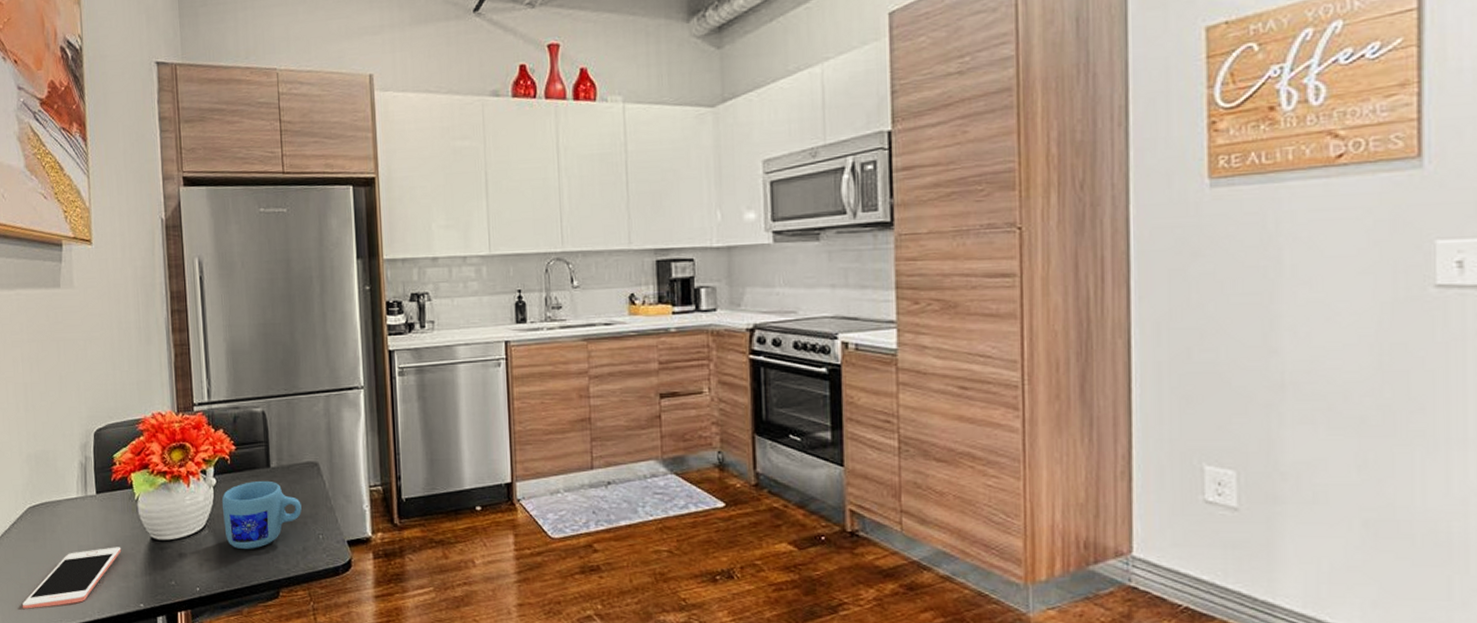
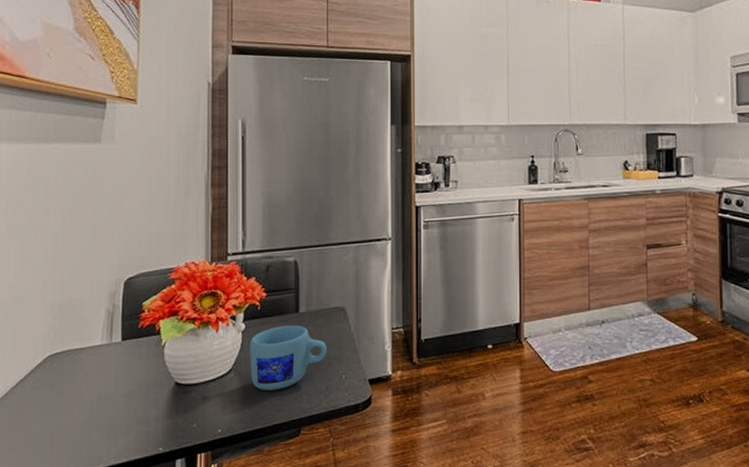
cell phone: present [22,547,122,609] -> none [33,392,144,458]

